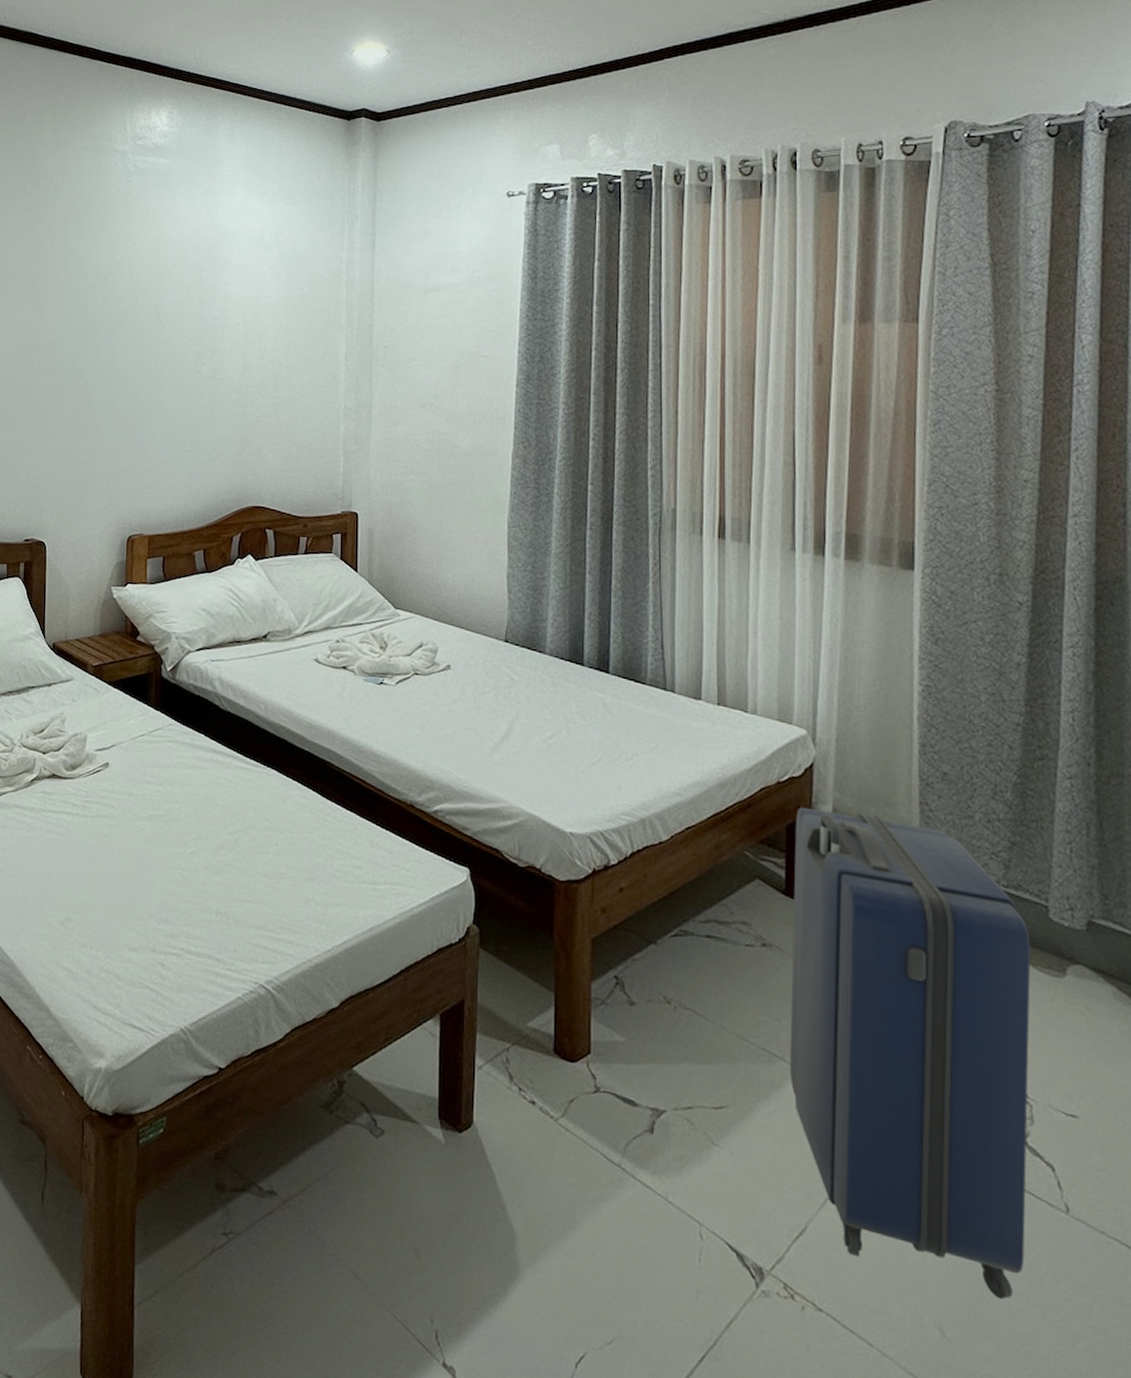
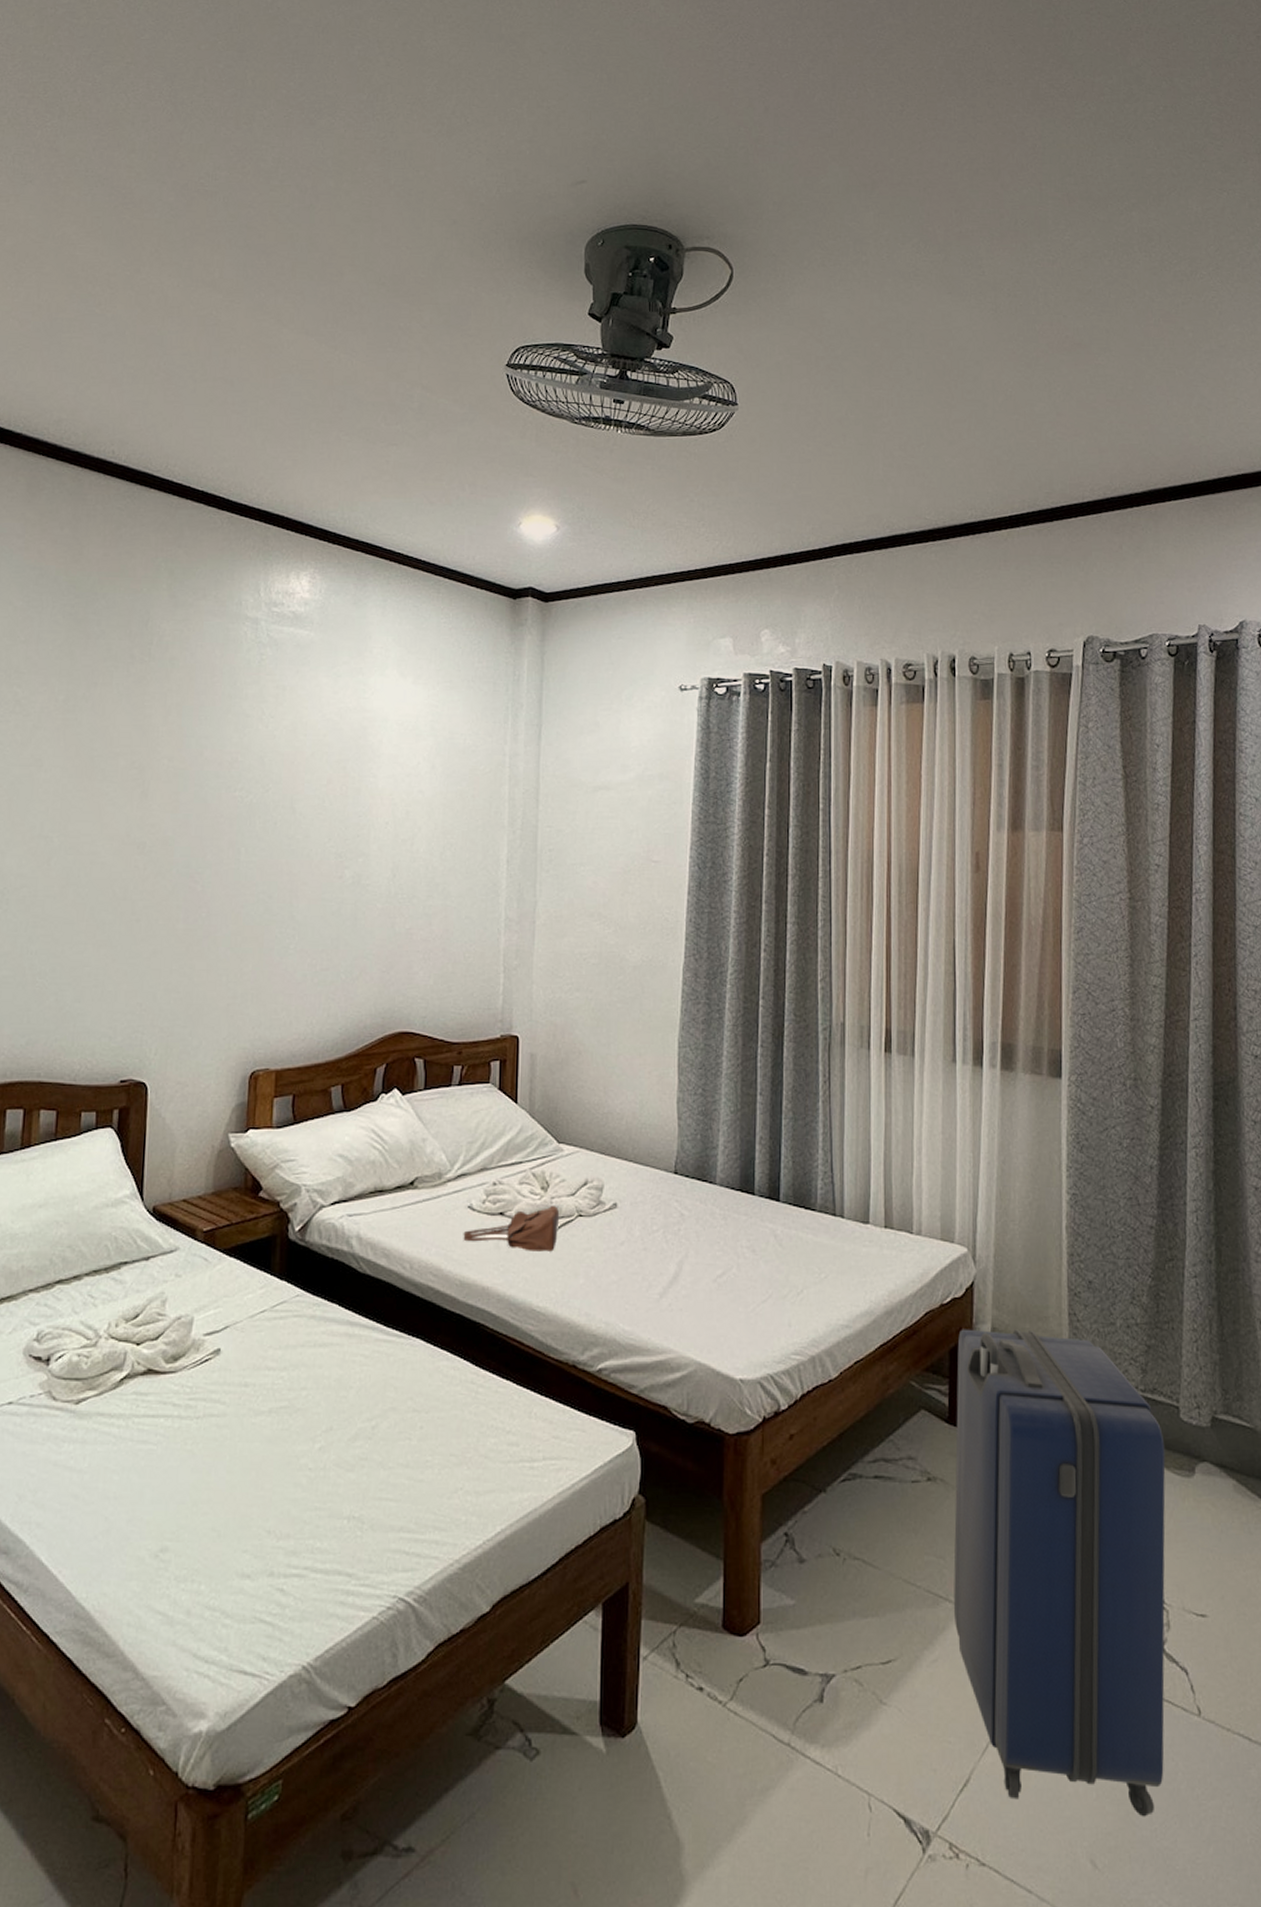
handbag: none [310,664,397,704] -> present [463,1206,560,1252]

